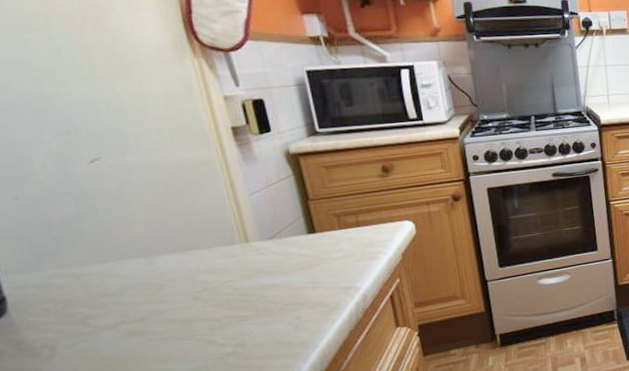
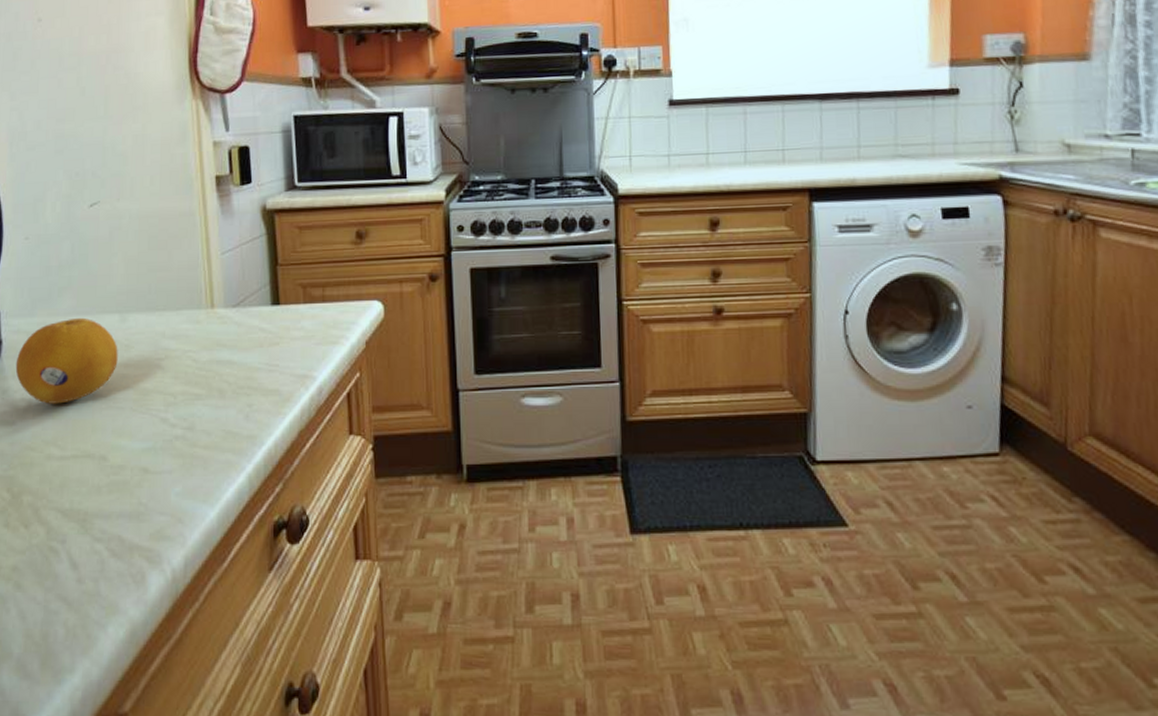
fruit: none [28,265,151,347] -> present [15,317,118,404]

